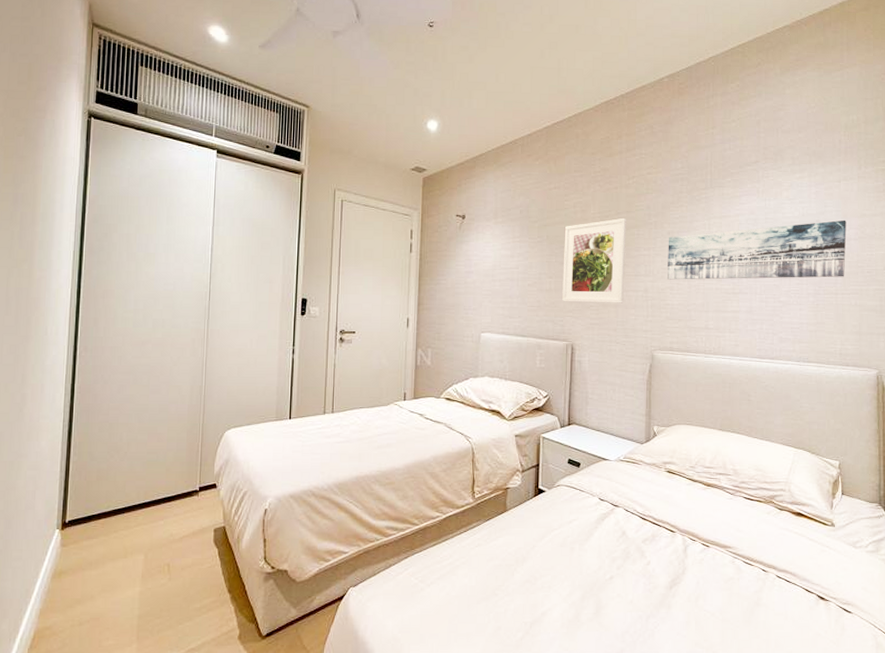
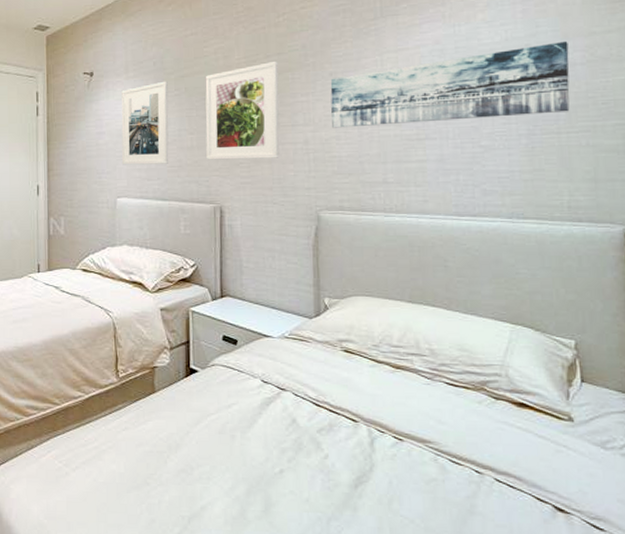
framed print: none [487,228,532,304] -> present [121,81,169,165]

